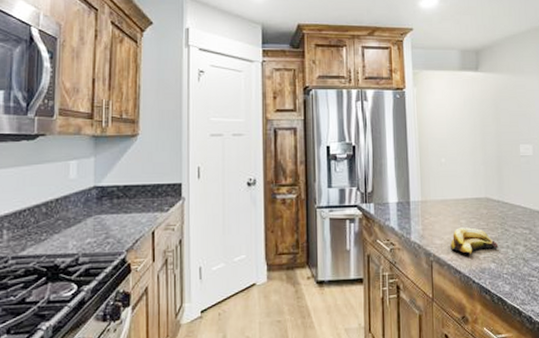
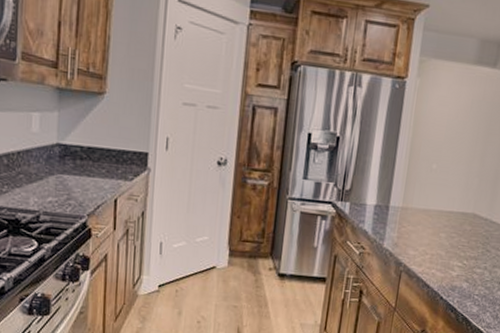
banana: present [450,227,499,255] -> none [423,241,476,271]

